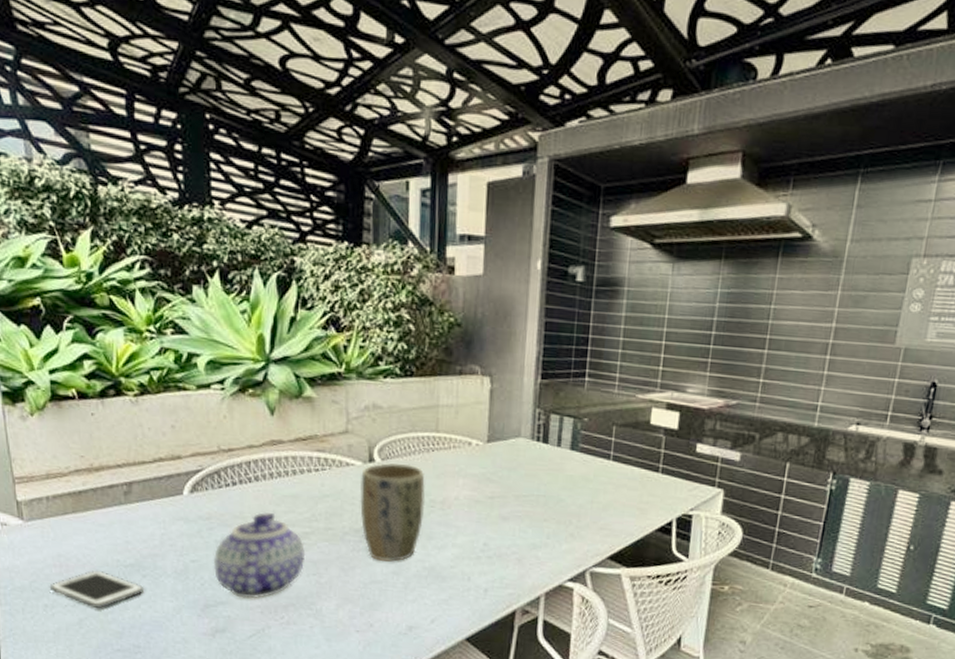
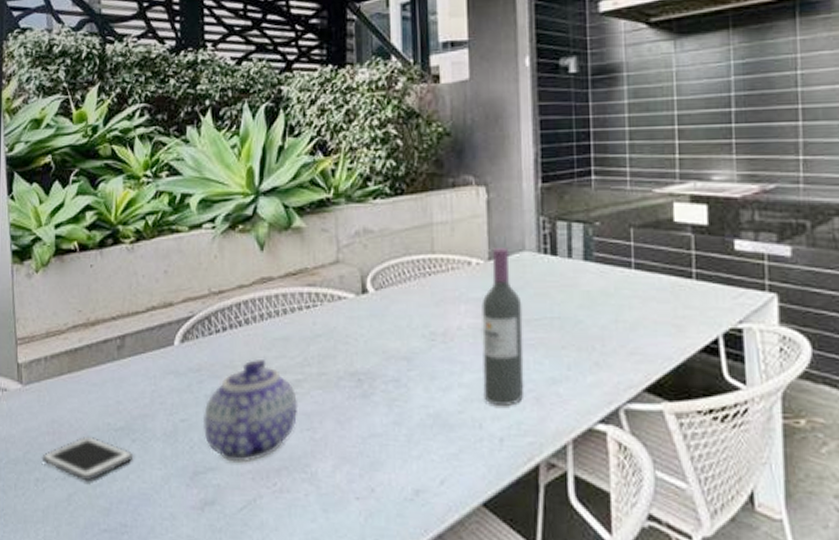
plant pot: present [360,463,426,562] -> none [354,292,425,409]
wine bottle: none [473,431,514,564] -> present [482,246,524,406]

